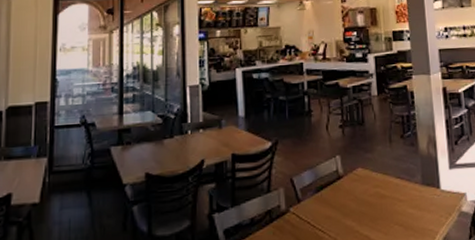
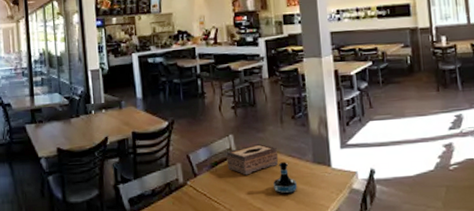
tissue box: none [332,164,387,200] -> present [226,143,279,175]
tequila bottle: none [381,184,406,221] -> present [273,162,297,195]

